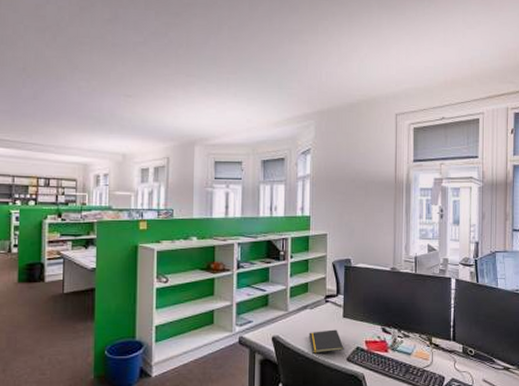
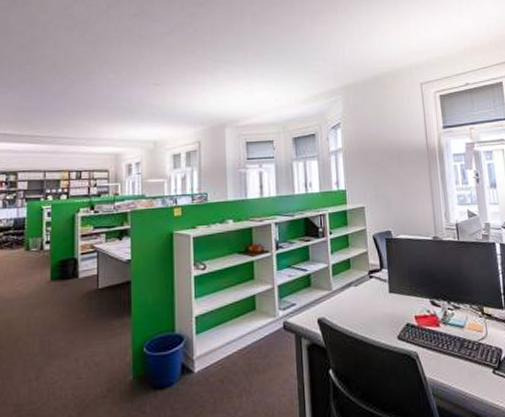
notepad: present [308,329,344,354] -> none [355,306,394,334]

